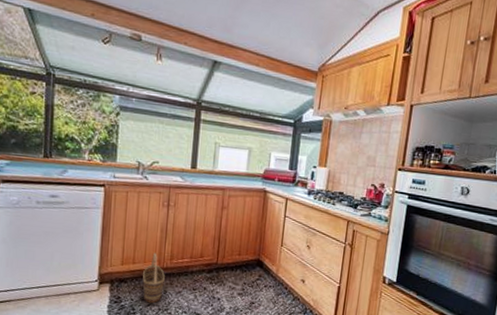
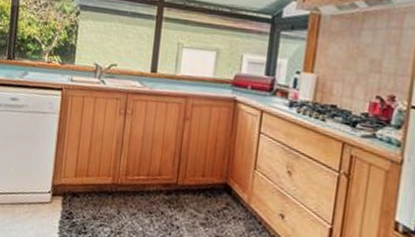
basket: present [142,253,165,304] -> none [95,166,119,224]

